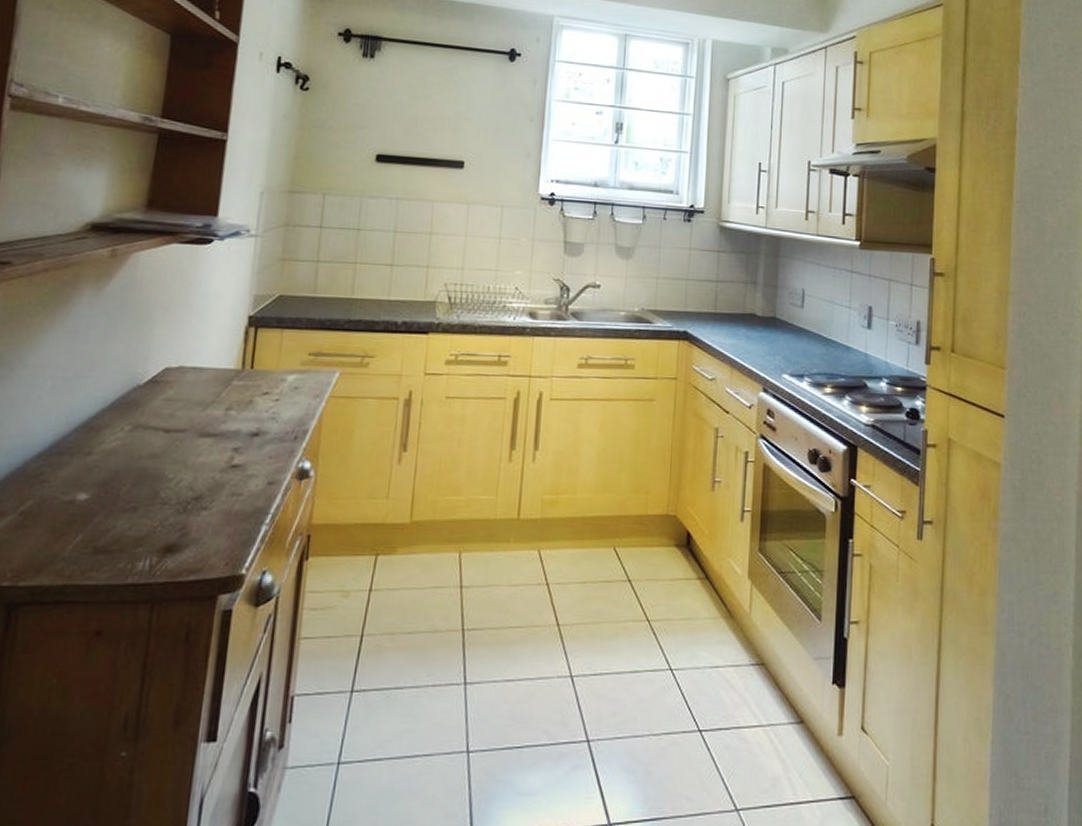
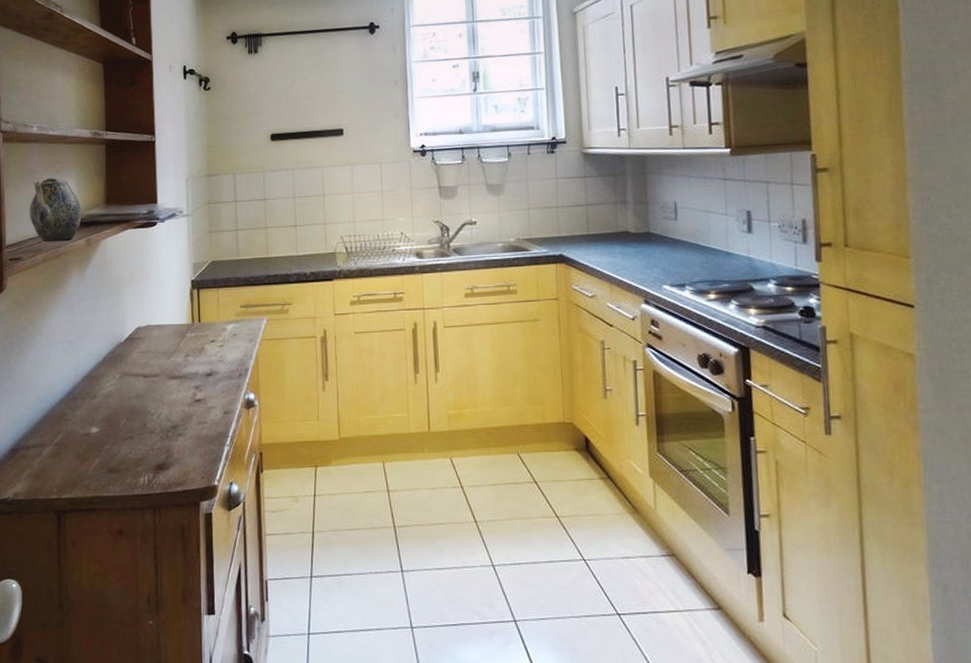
teapot: none [32,164,111,249] -> present [29,177,82,243]

